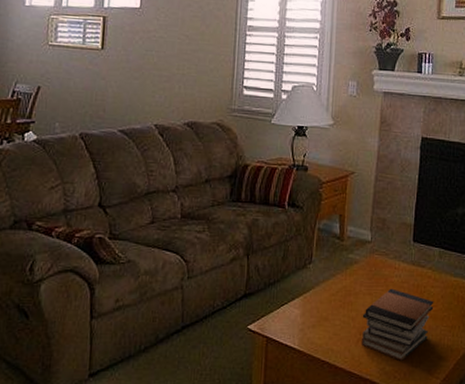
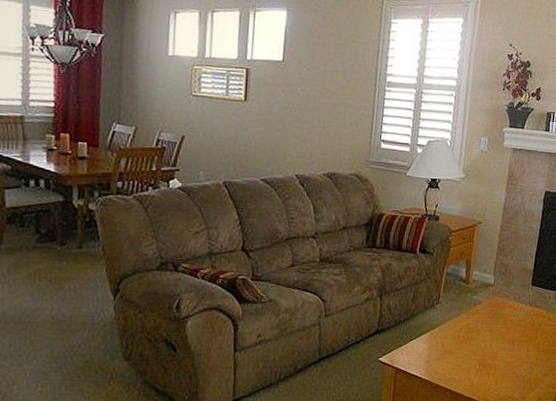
book stack: present [361,288,434,361] -> none [480,326,547,388]

